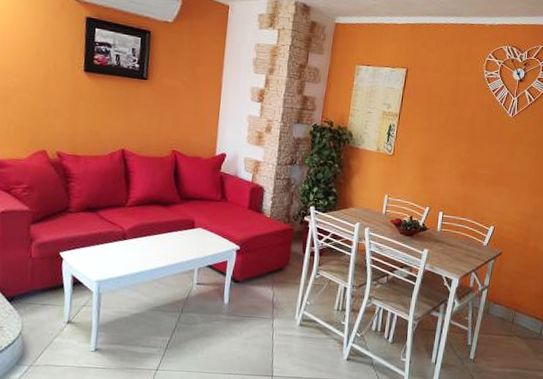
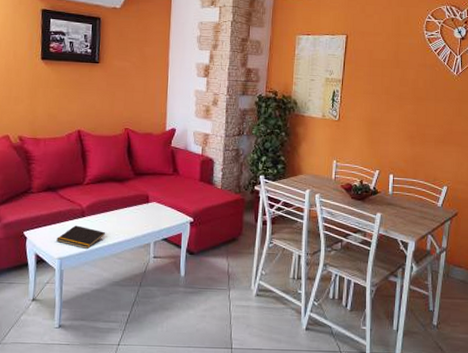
notepad: none [95,248,148,274] -> present [56,225,106,250]

